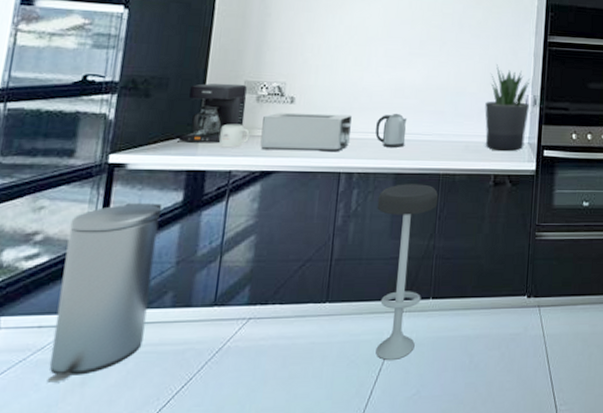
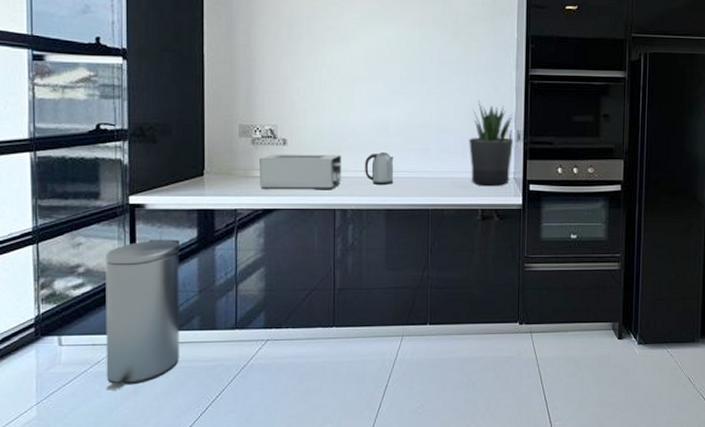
coffee maker: present [178,83,247,142] -> none [186,127,243,183]
mug: present [219,124,250,148] -> none [223,166,249,188]
bar stool: present [376,184,439,361] -> none [372,219,429,379]

